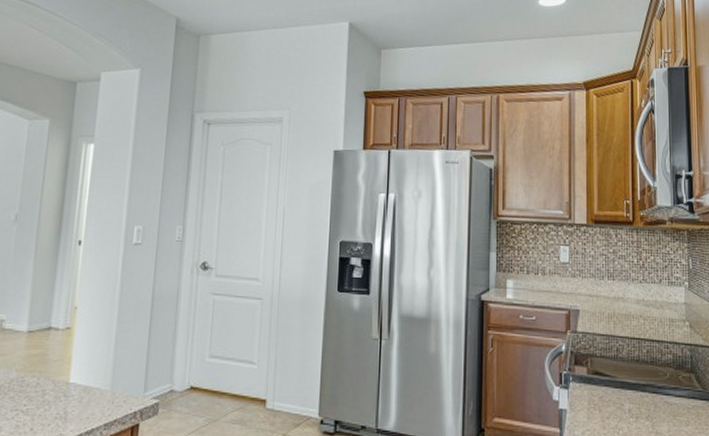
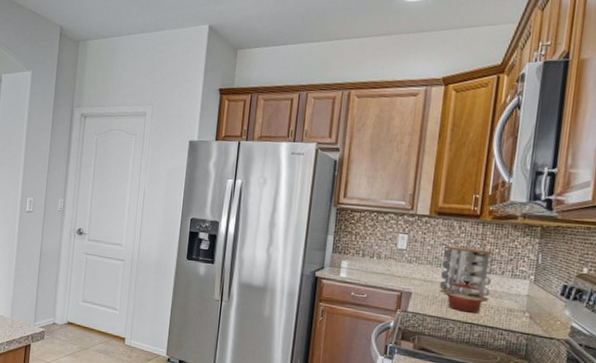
spice rack: none [605,249,652,312] -> present [439,240,495,301]
saucepan: none [613,292,647,328] -> present [448,280,484,314]

